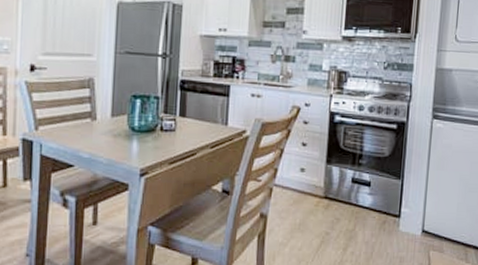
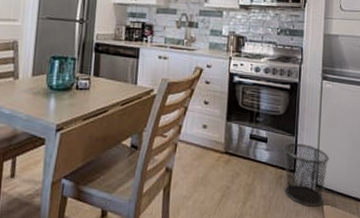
waste bin: none [388,186,438,254] -> present [284,143,329,208]

